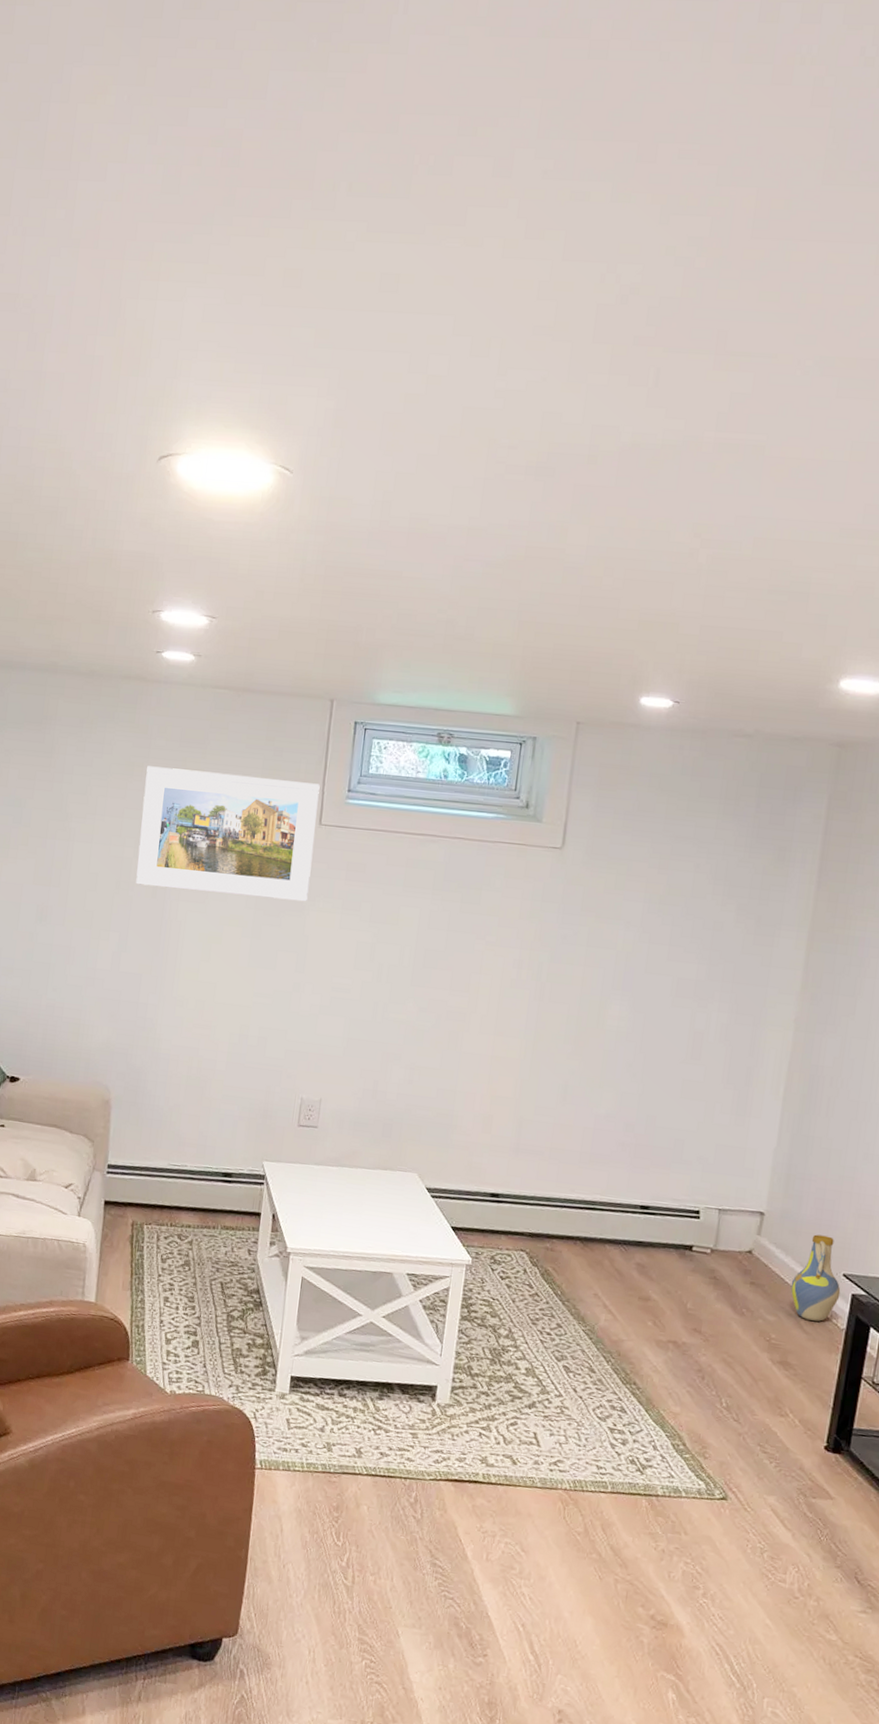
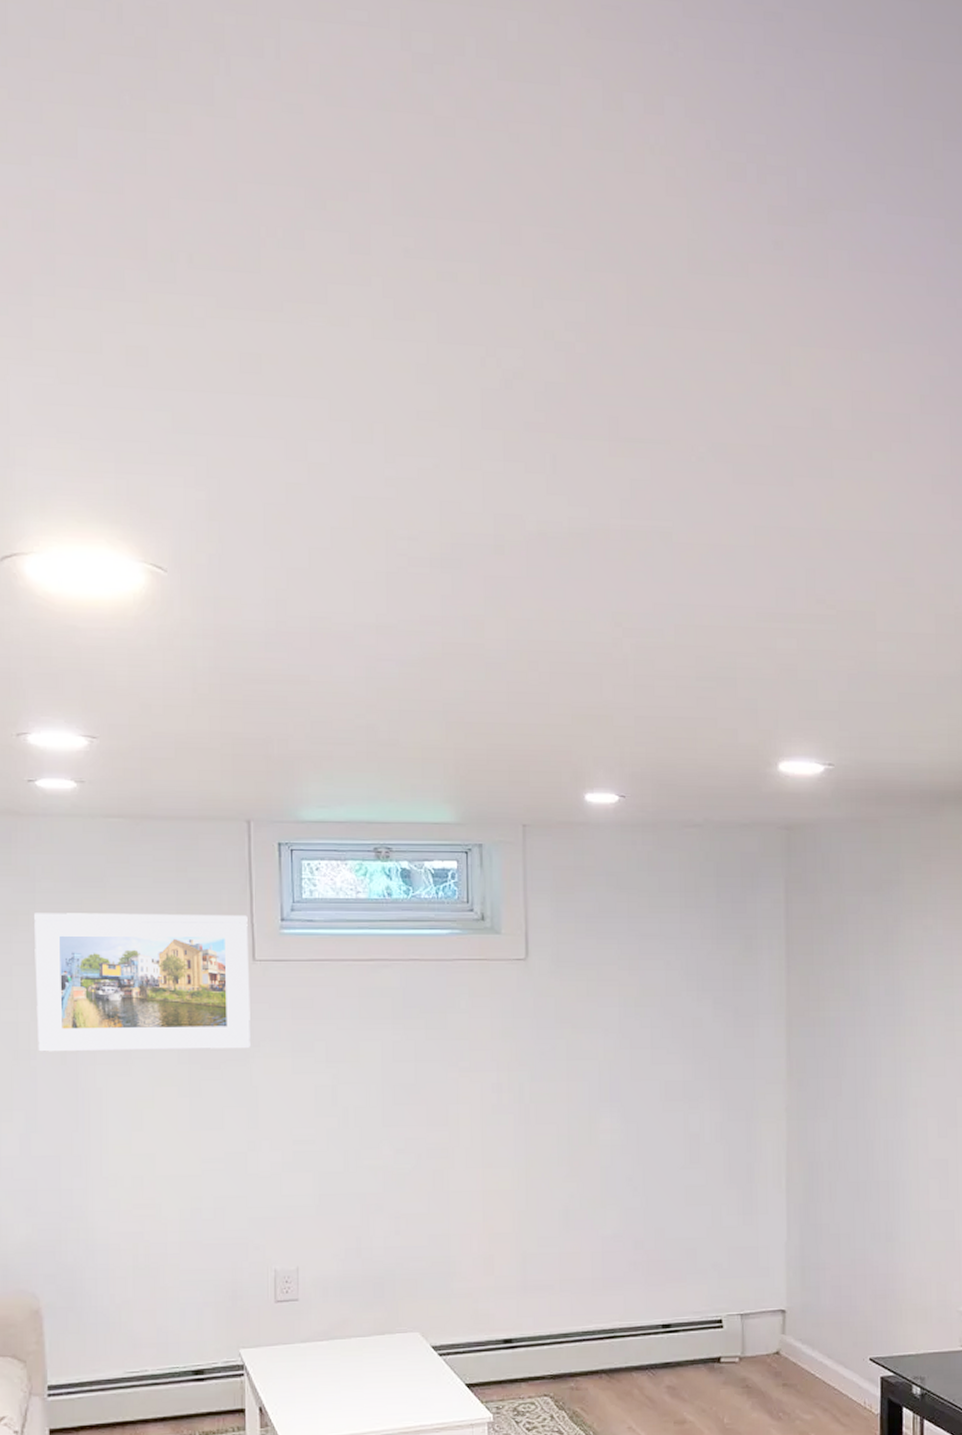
vase: present [790,1234,841,1322] -> none [822,1322,870,1412]

